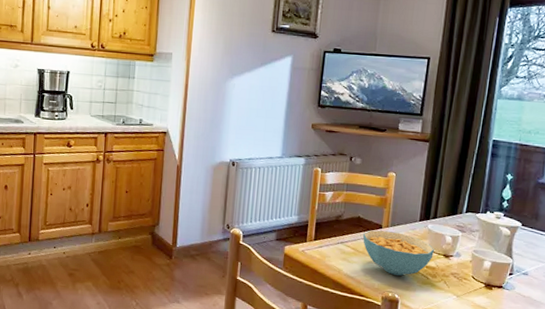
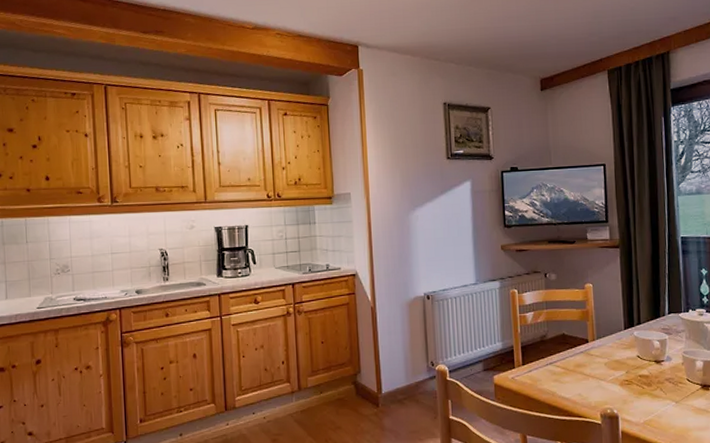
cereal bowl: present [362,230,434,276] -> none [570,344,645,390]

